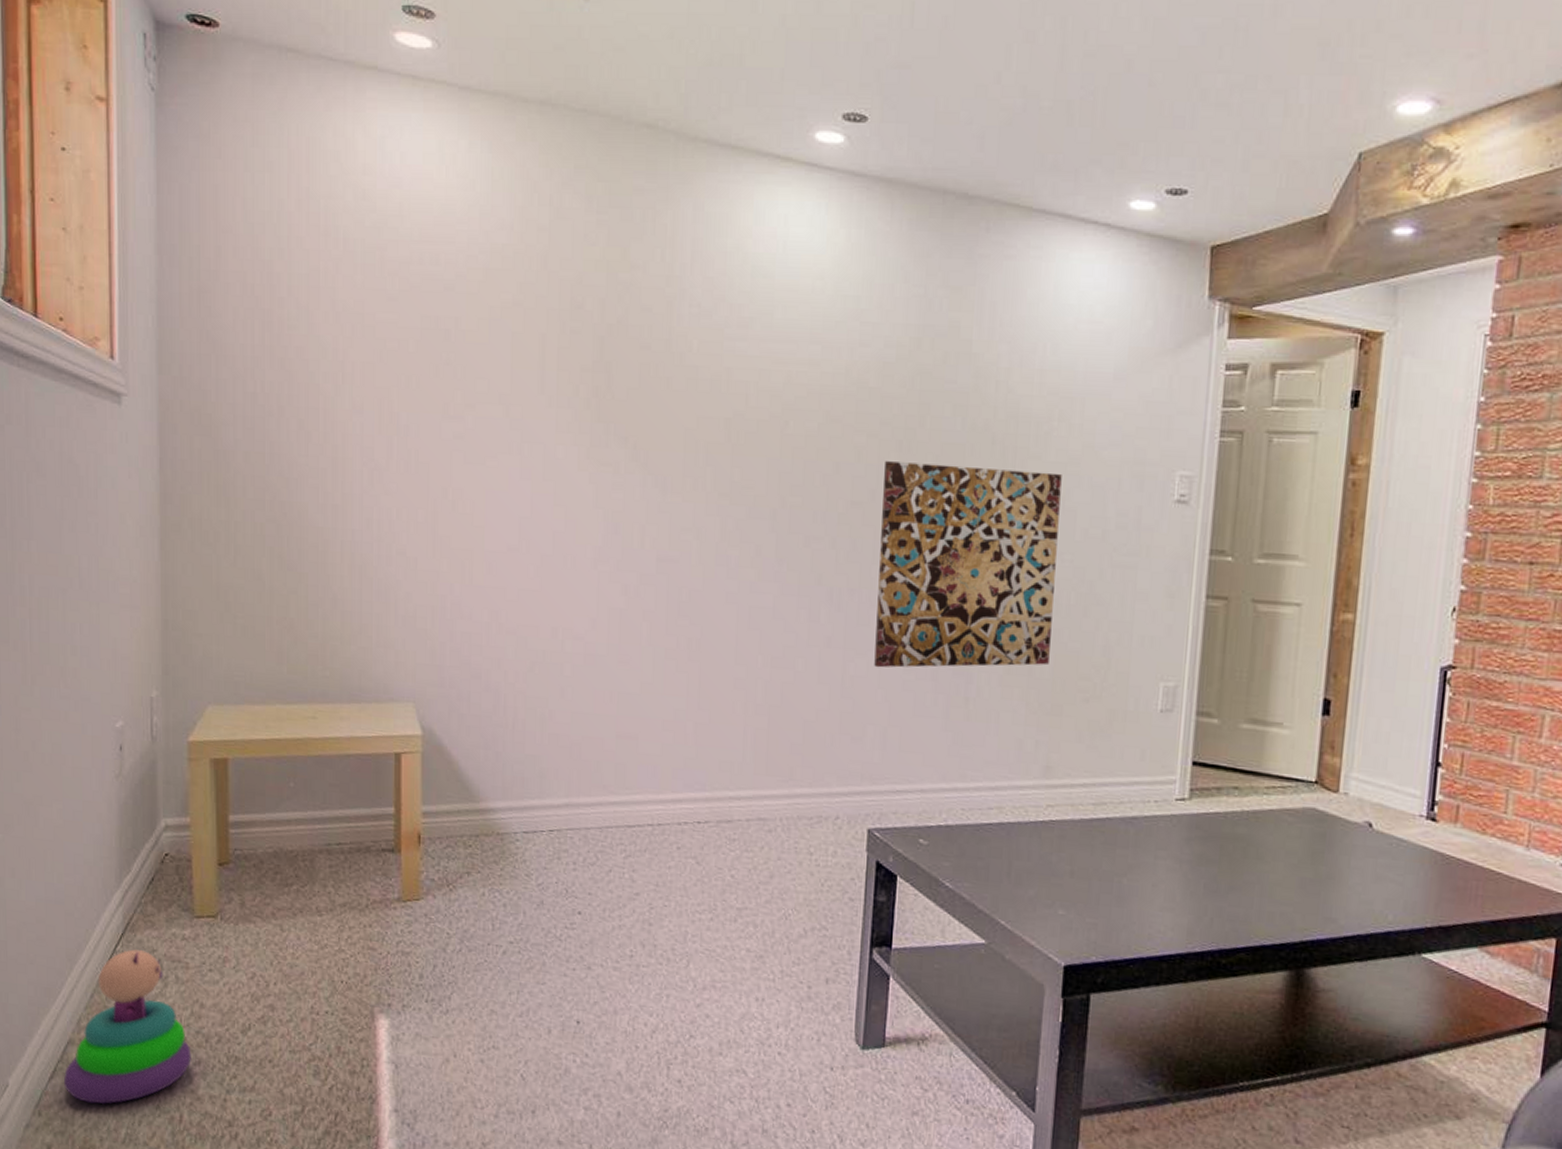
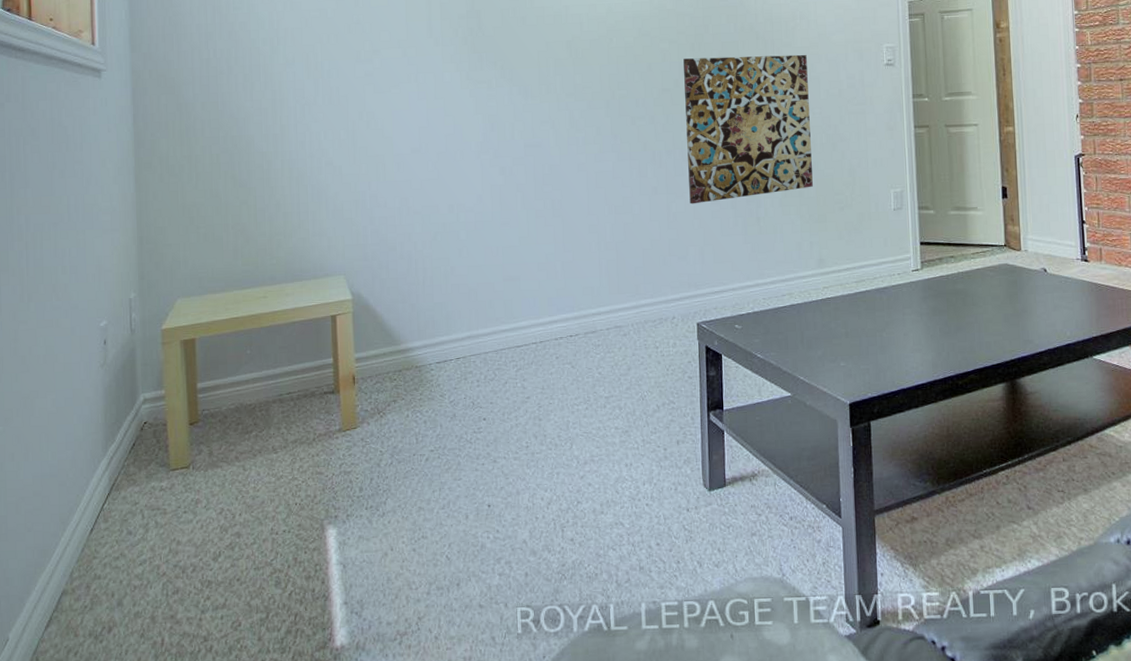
stacking toy: present [64,949,191,1104] -> none [59,505,171,643]

